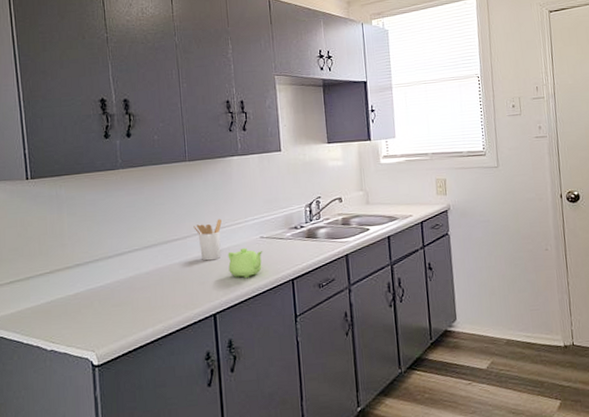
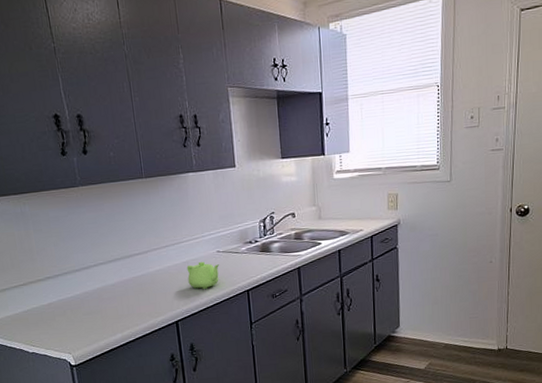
utensil holder: present [193,219,222,261] -> none [153,234,180,274]

